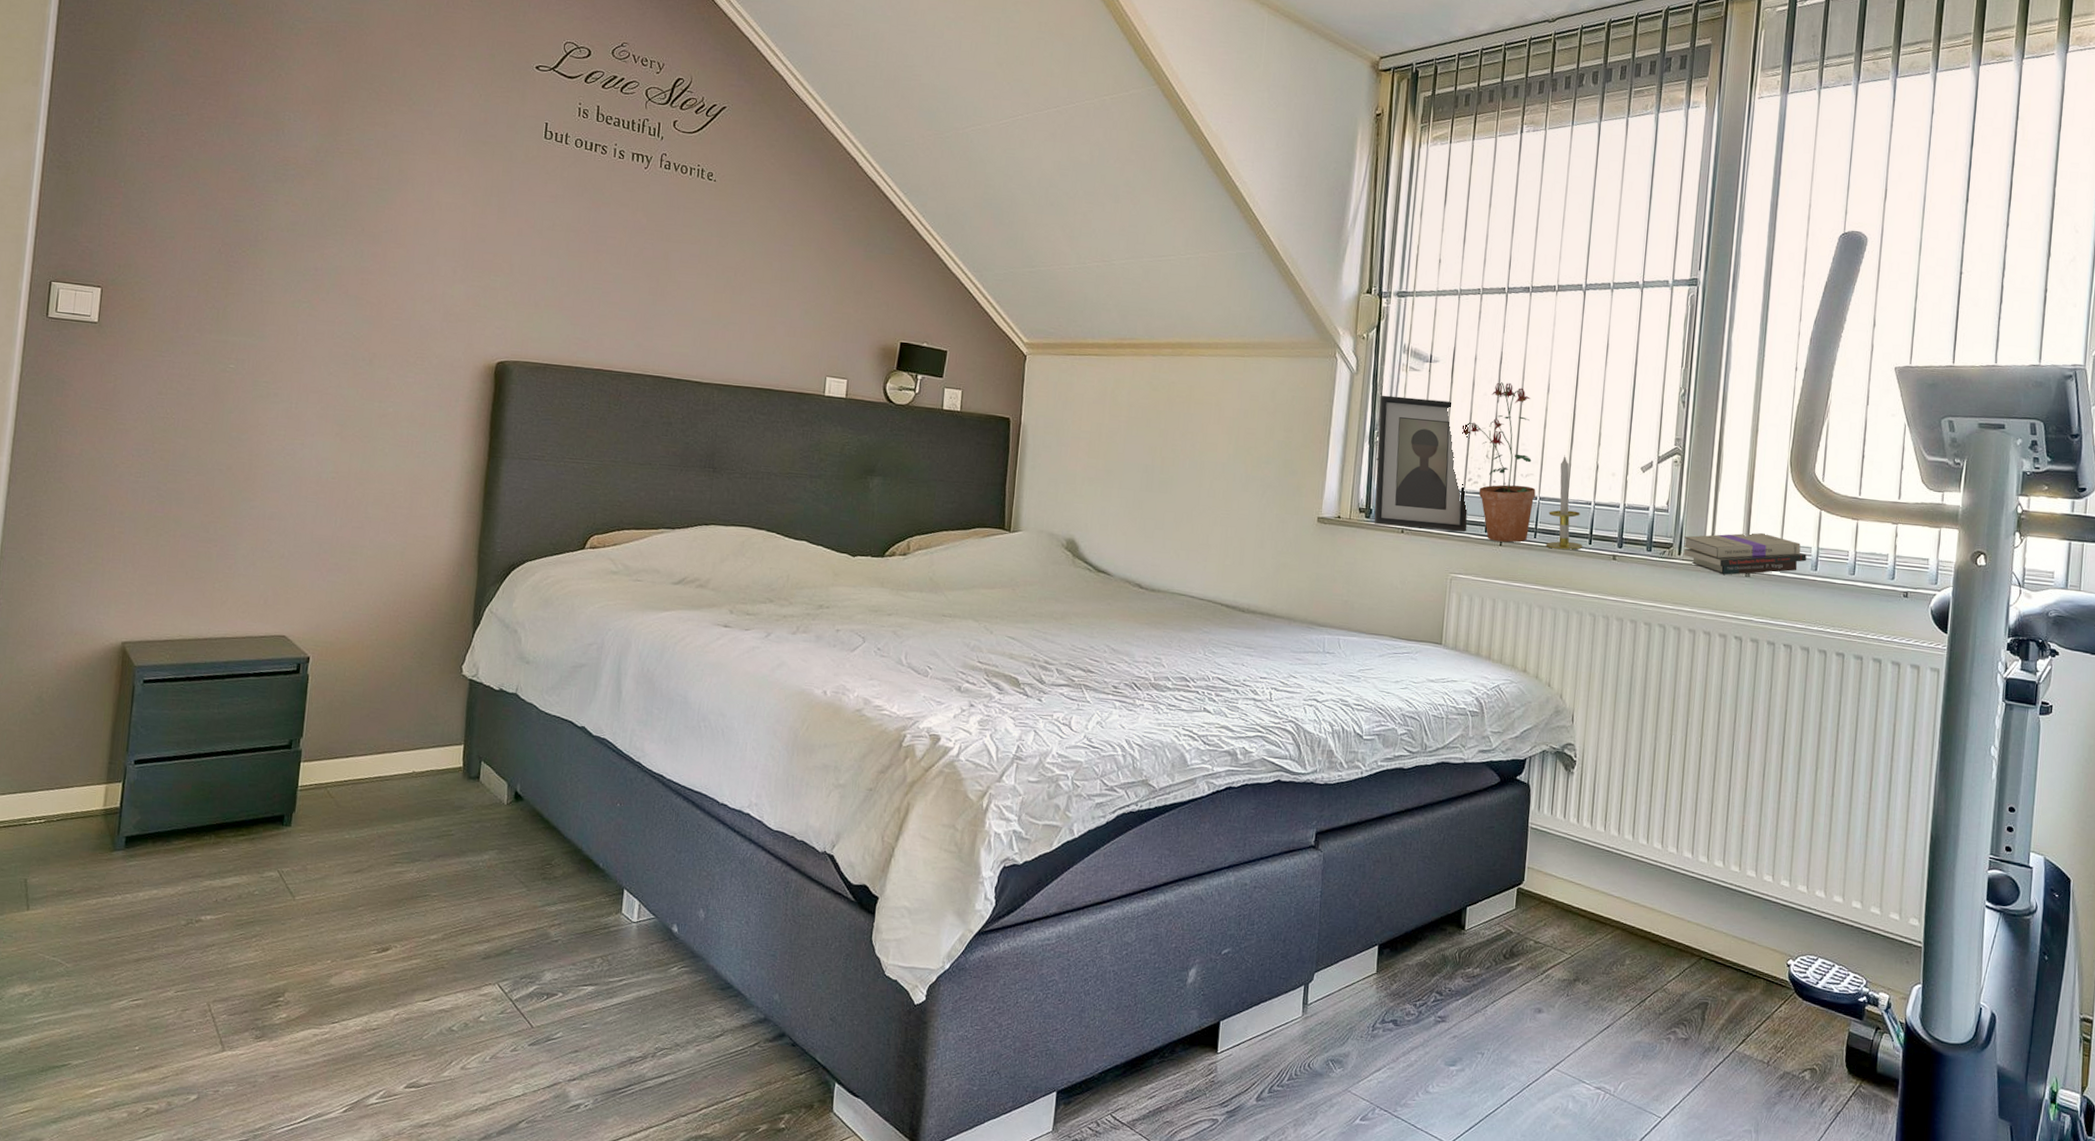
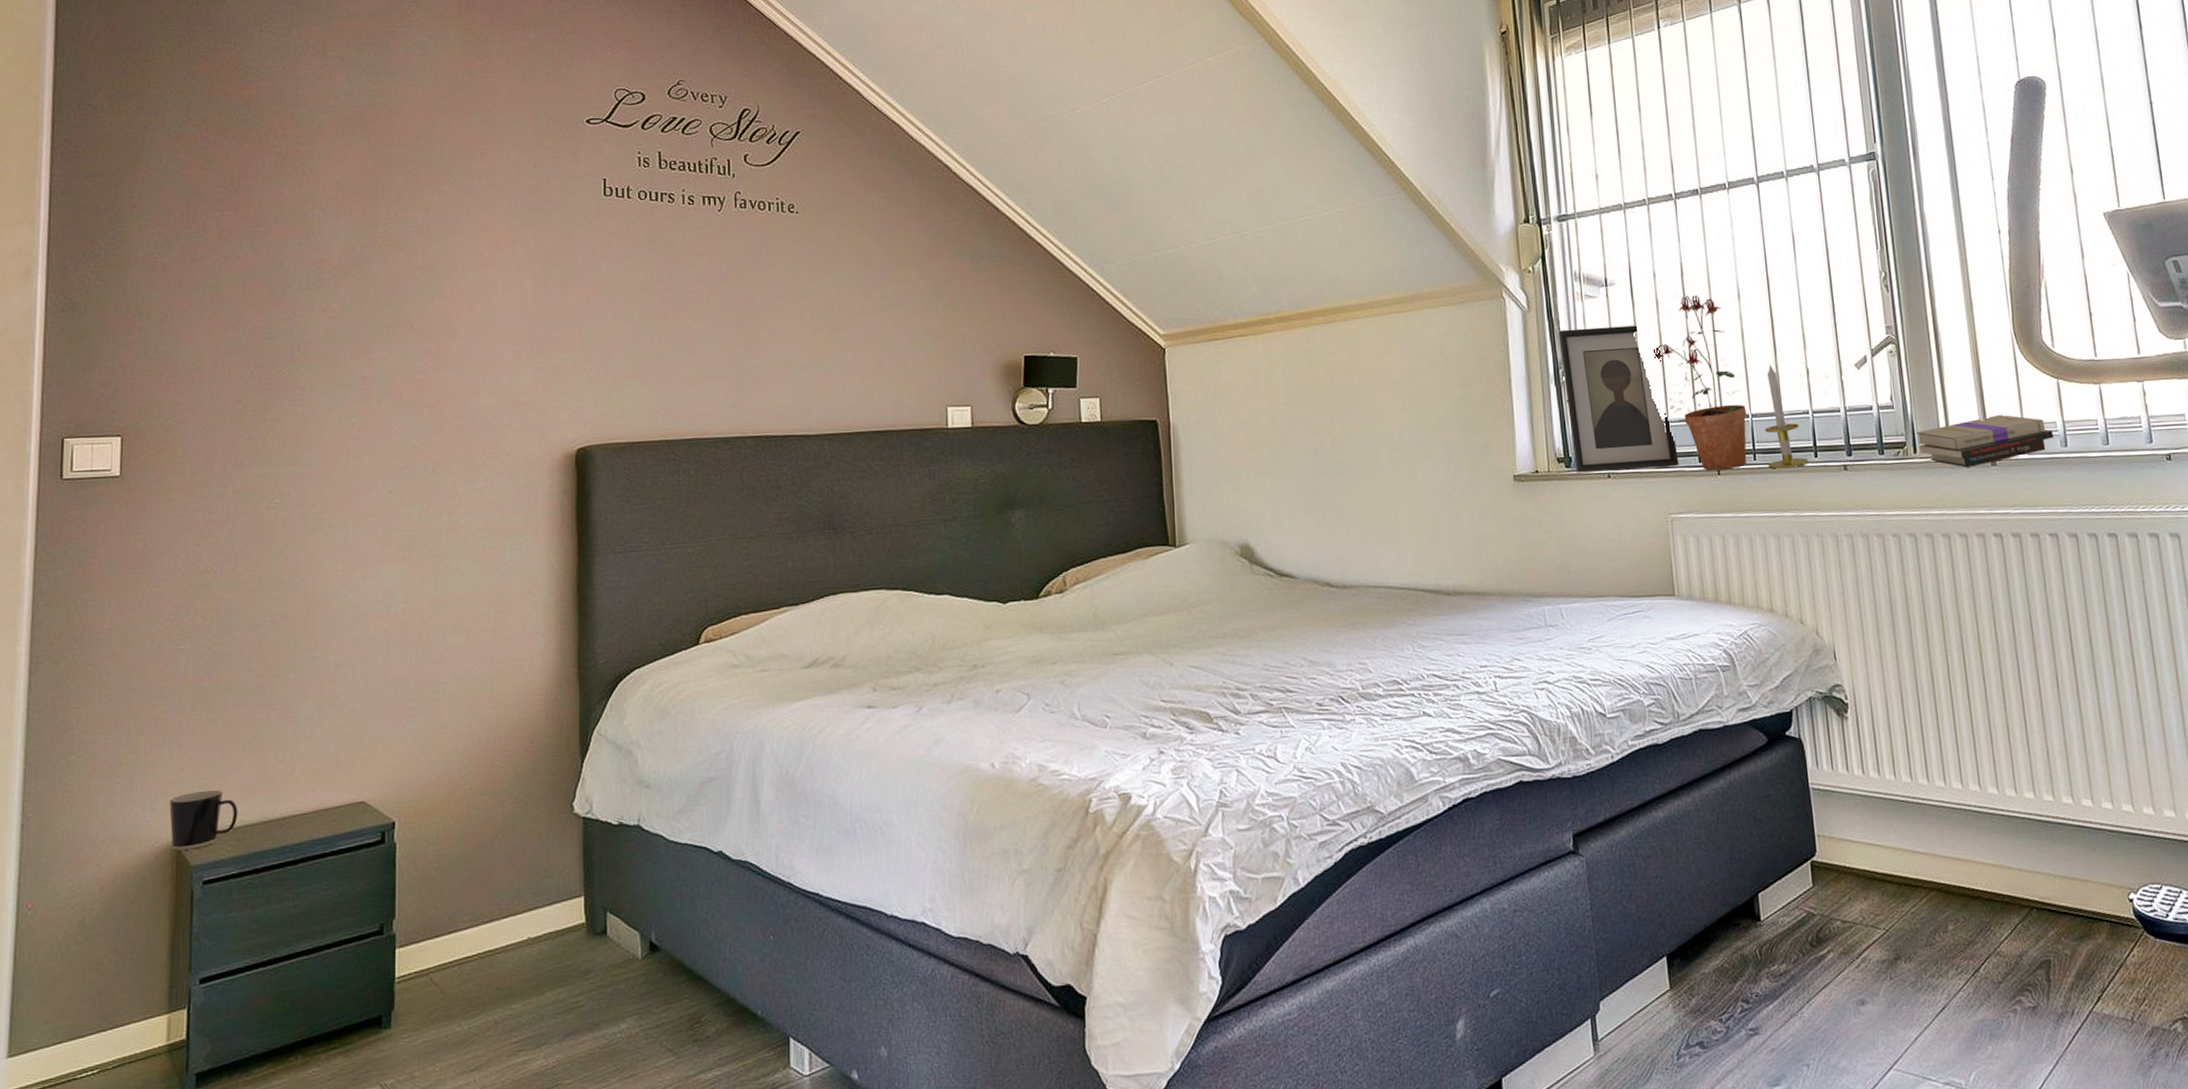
mug: none [119,604,178,653] -> present [169,790,238,851]

